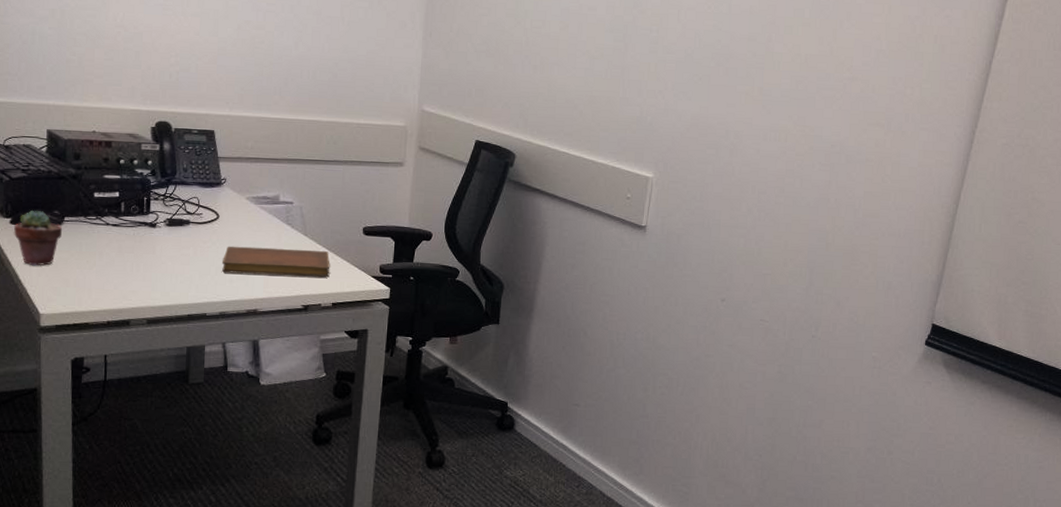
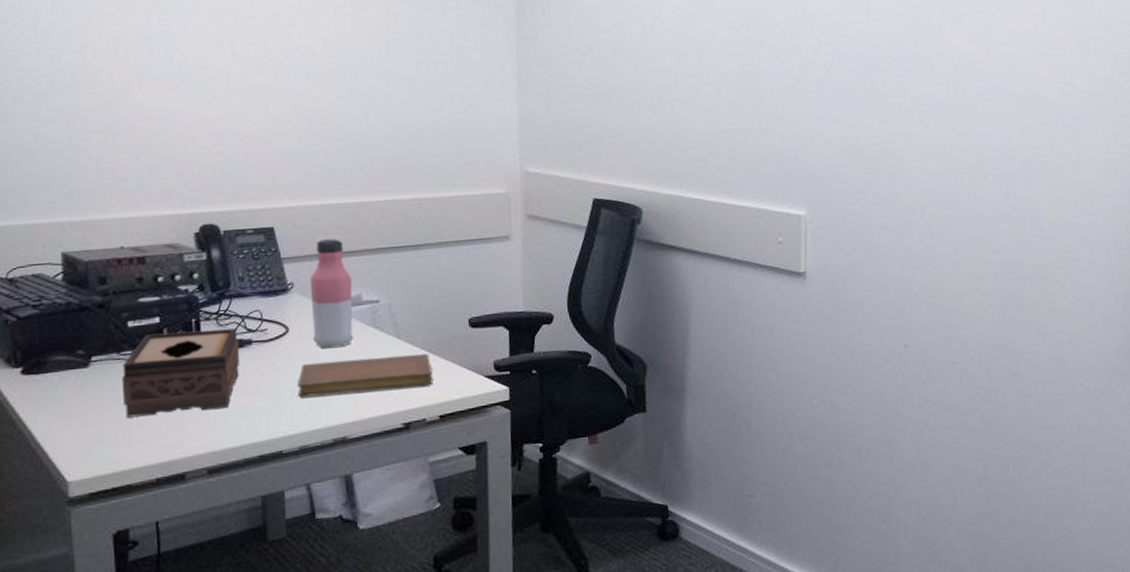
potted succulent: present [13,209,63,266] -> none [25,352,90,424]
tissue box: none [86,205,180,273] -> present [121,329,240,418]
water bottle: none [237,146,273,237] -> present [309,239,354,349]

